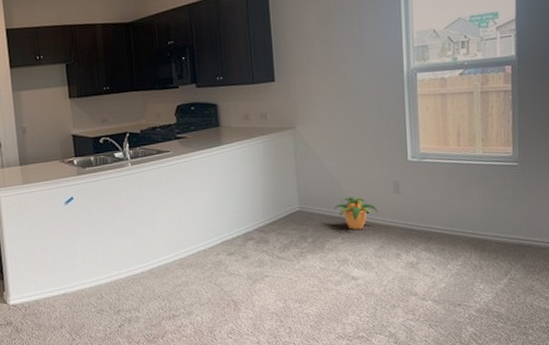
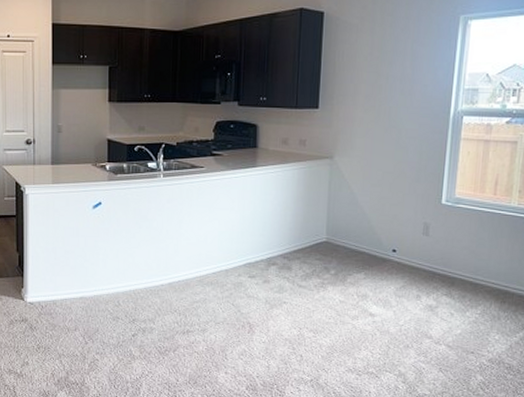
potted plant: present [334,196,379,230] -> none [361,232,405,266]

